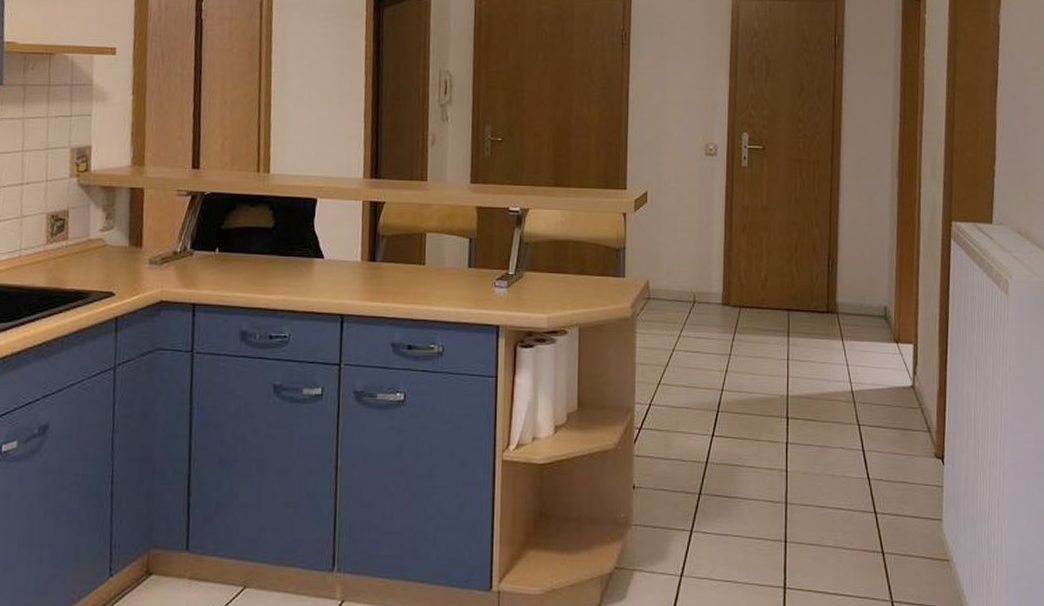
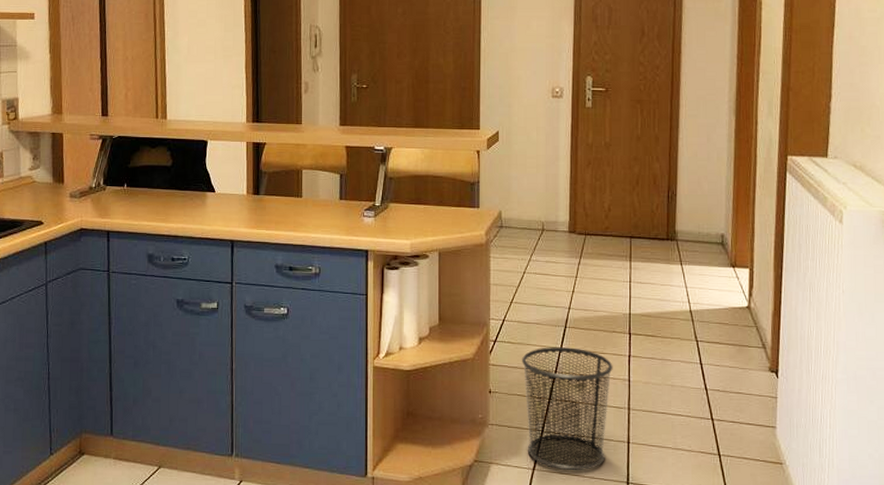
waste bin: none [670,434,769,576] -> present [522,347,613,471]

